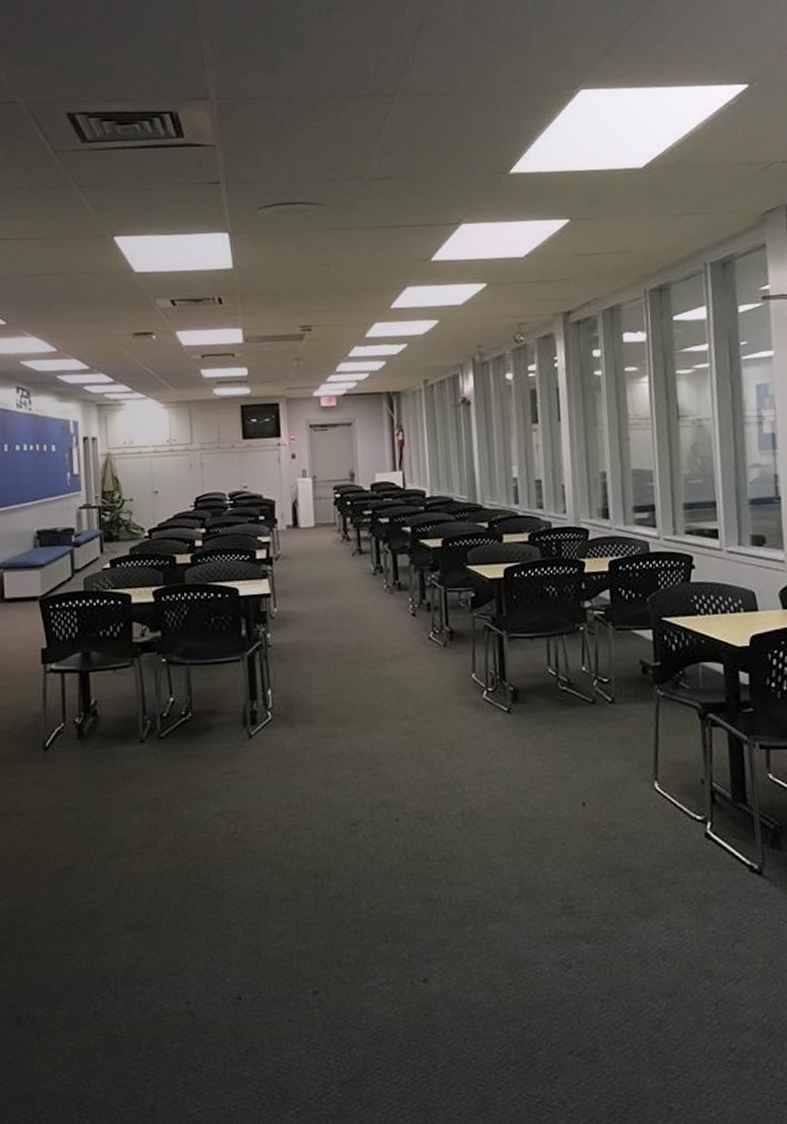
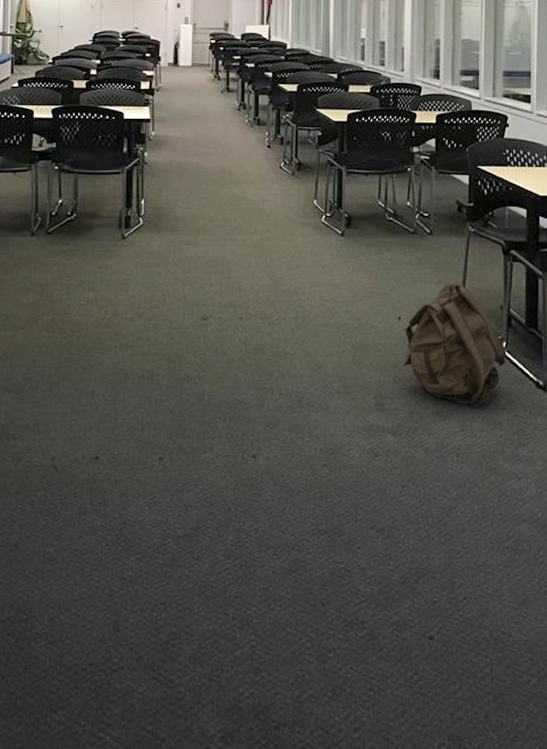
backpack: none [588,754,713,902] -> present [403,280,507,408]

